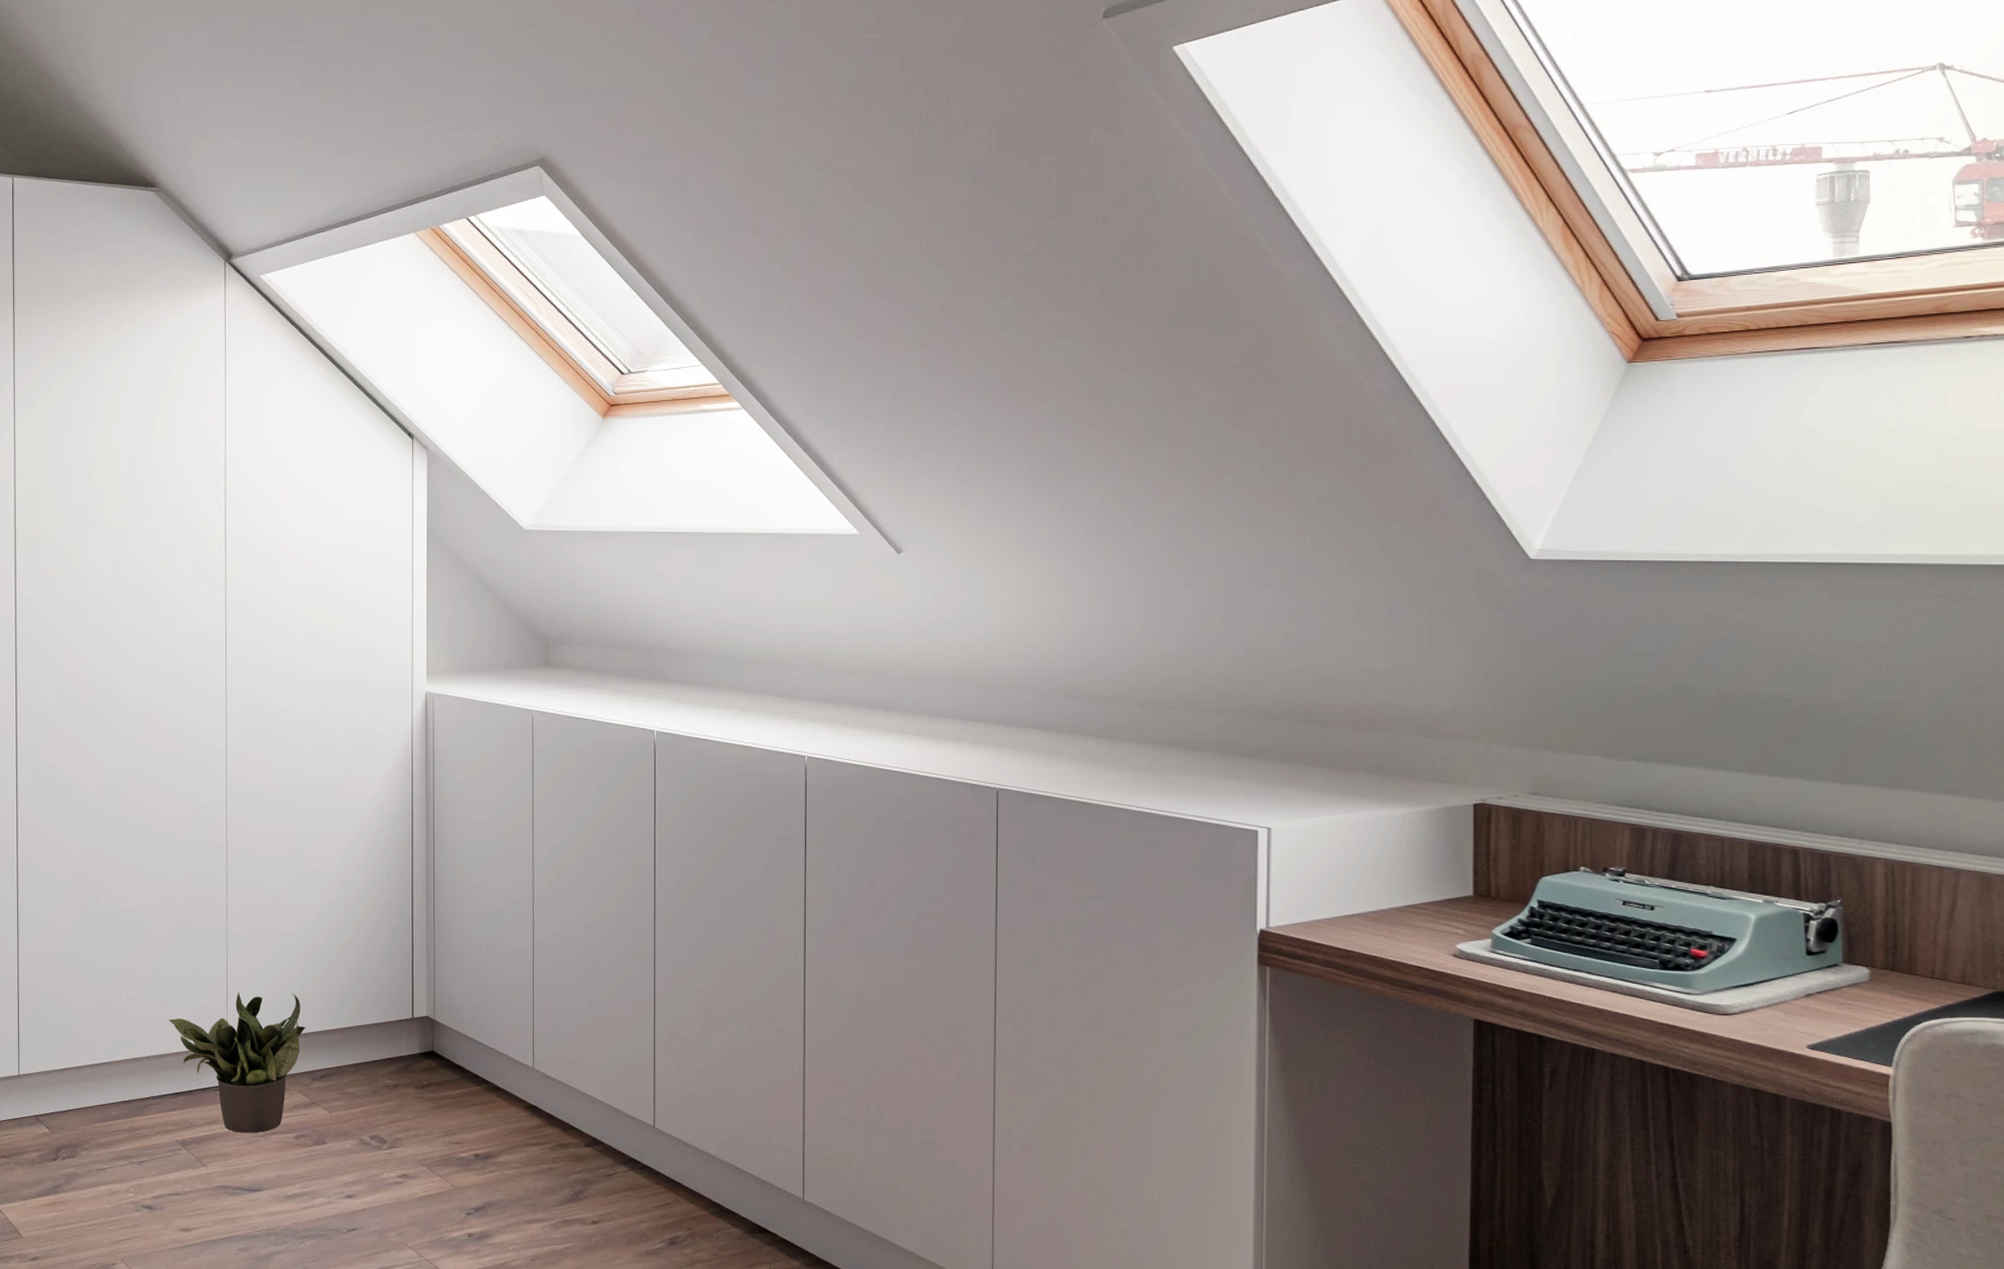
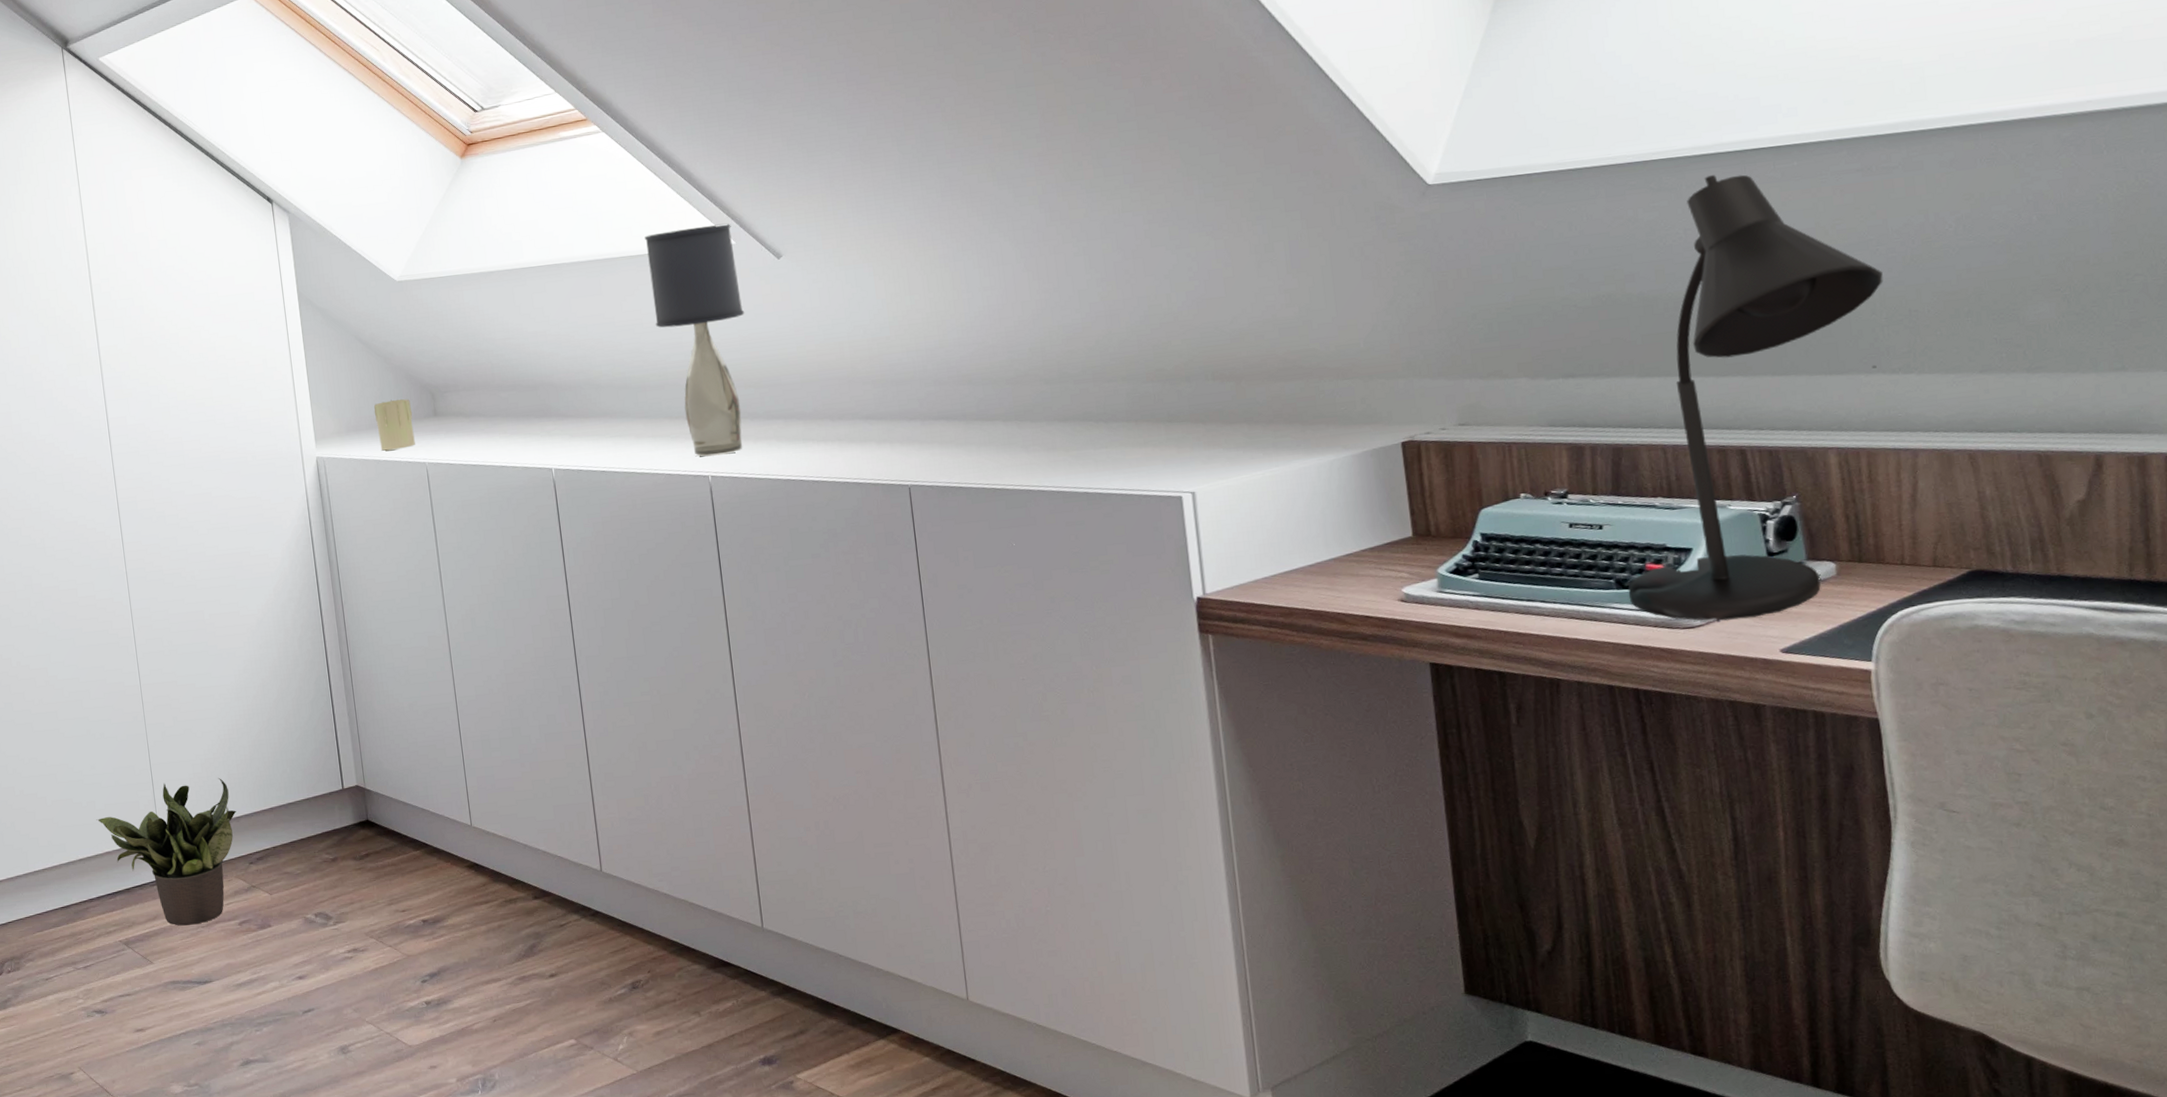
candle: none [487,645,525,694] -> present [374,399,415,451]
table lamp: none [771,513,860,737] -> present [644,223,745,457]
desk lamp: none [1670,583,1949,1012] -> present [1627,174,1883,621]

